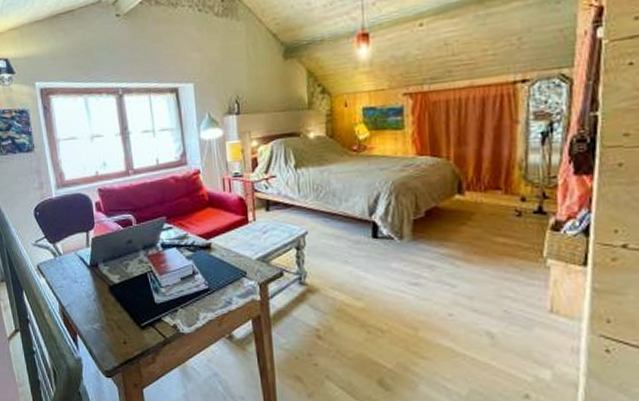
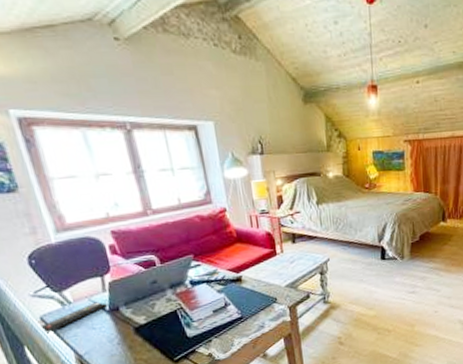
remote control: none [37,256,89,282] -> present [41,302,107,334]

